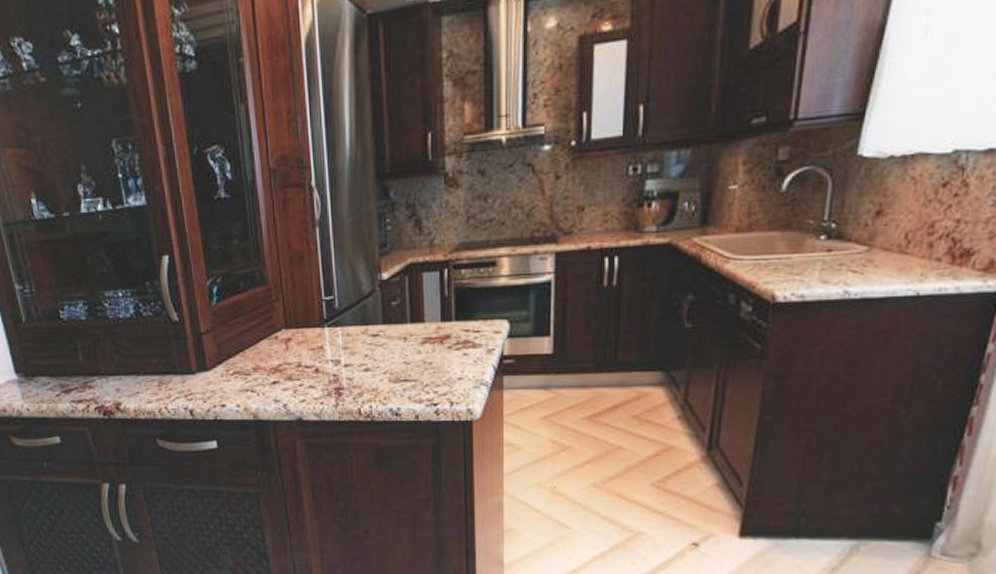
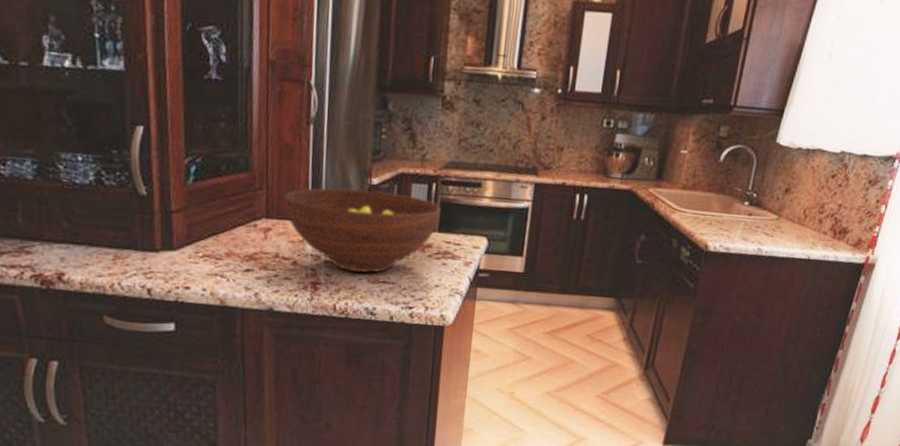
fruit bowl: none [300,285,457,373] -> present [284,187,441,273]

